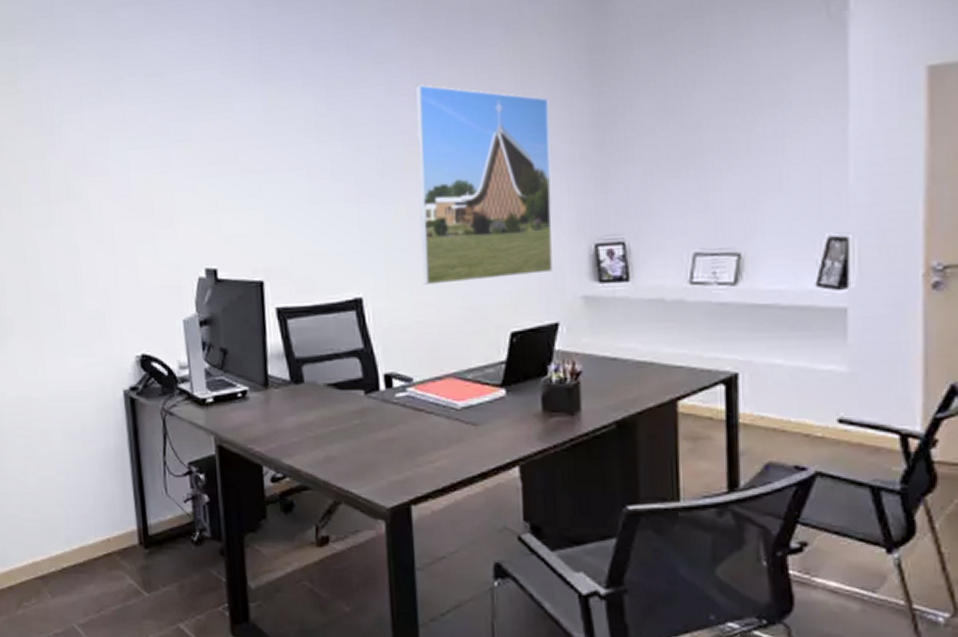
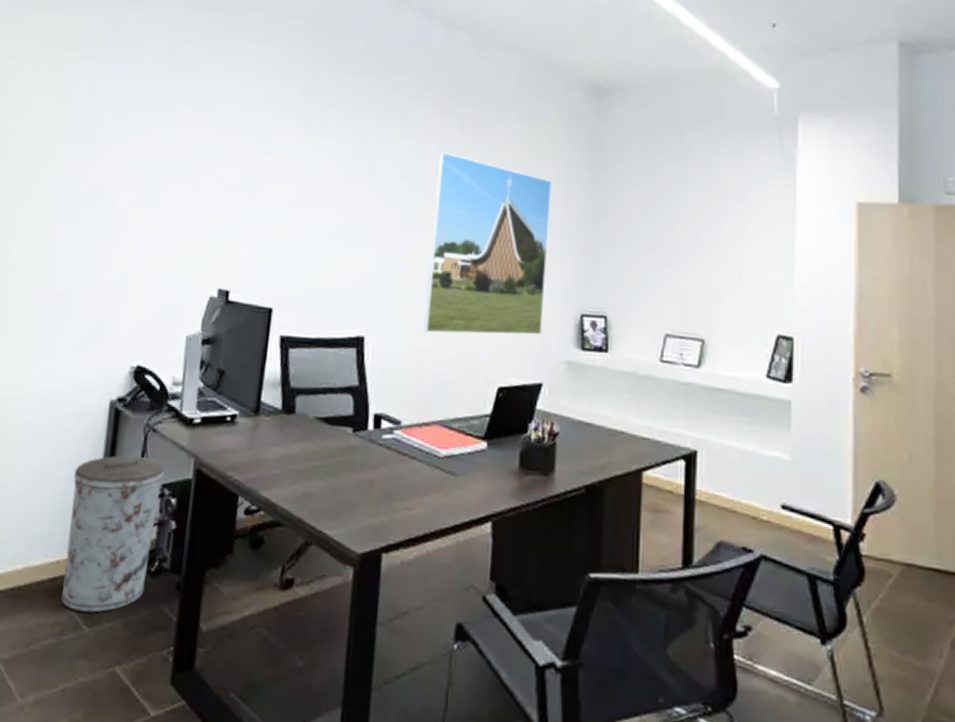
trash can: none [105,440,191,580] -> present [60,455,165,613]

